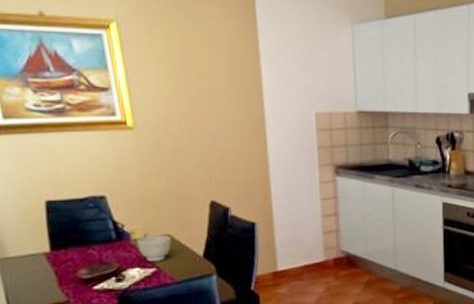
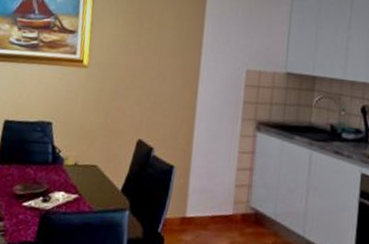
bowl: present [137,234,171,262] -> none [67,163,97,189]

